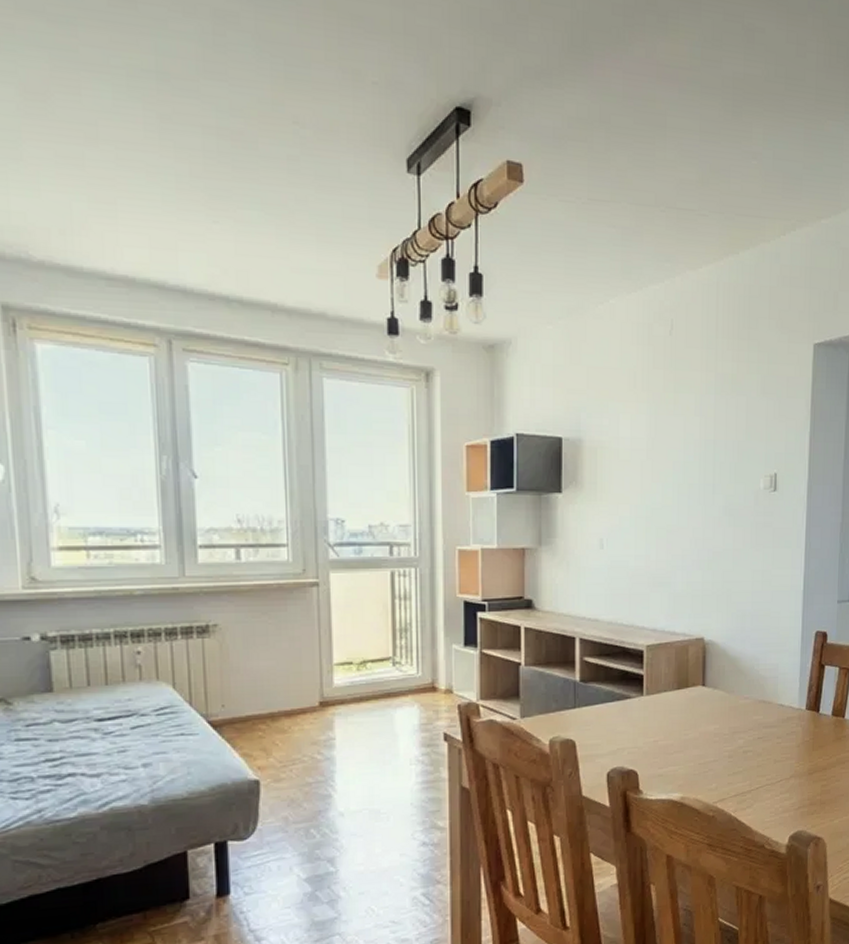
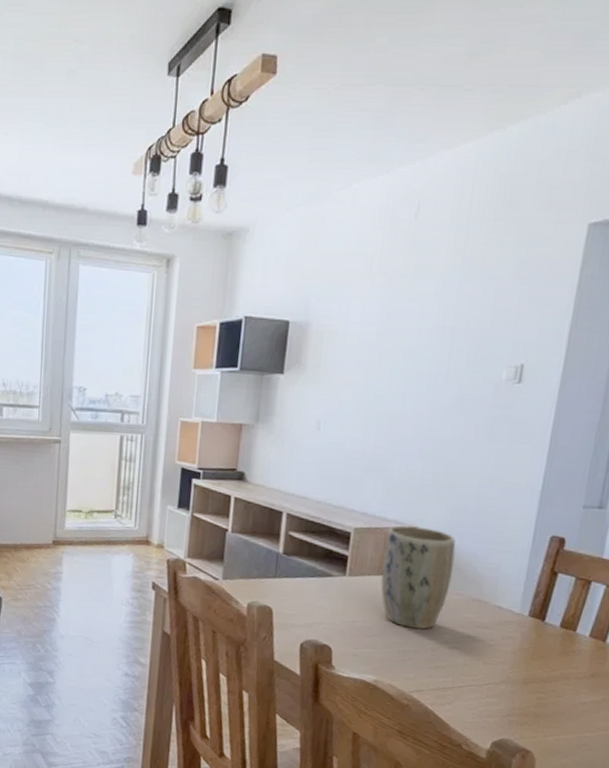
plant pot: none [676,637,739,739] -> present [381,525,456,629]

